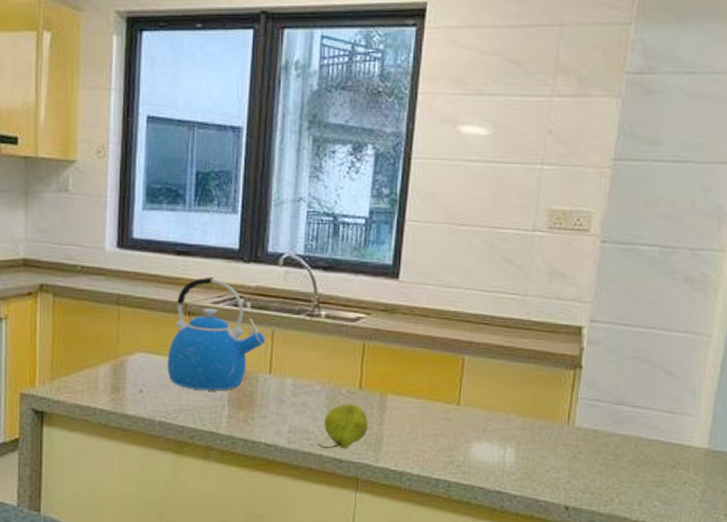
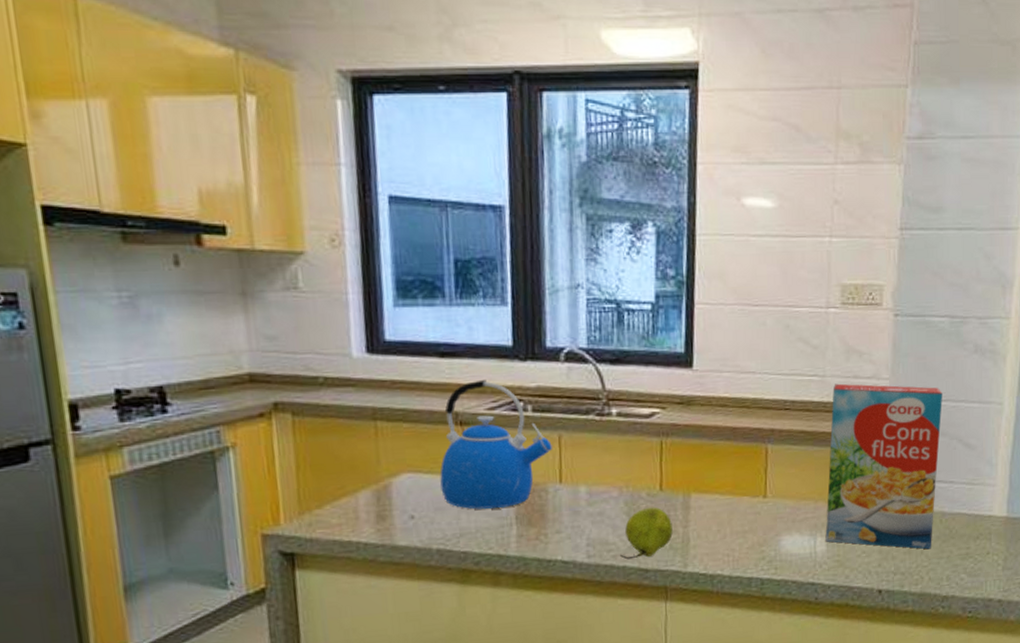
cereal box: none [515,303,647,472] -> present [825,383,942,550]

